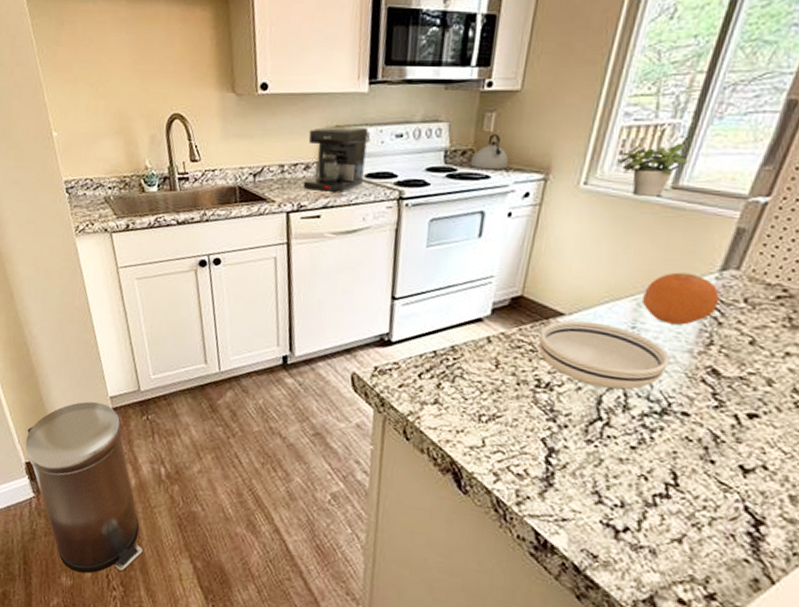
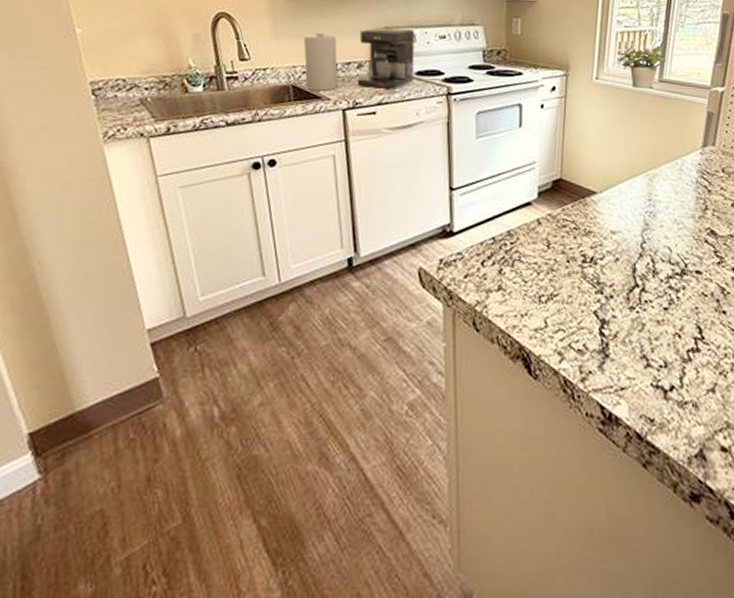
pedal bin: present [25,401,143,574] -> none [28,338,193,572]
paper towel holder: none [251,132,285,193] -> present [303,32,338,91]
kettle: present [469,134,509,170] -> none [505,36,536,68]
bowl: present [539,320,671,390] -> none [580,197,680,256]
fruit: present [643,272,720,325] -> none [653,150,706,195]

